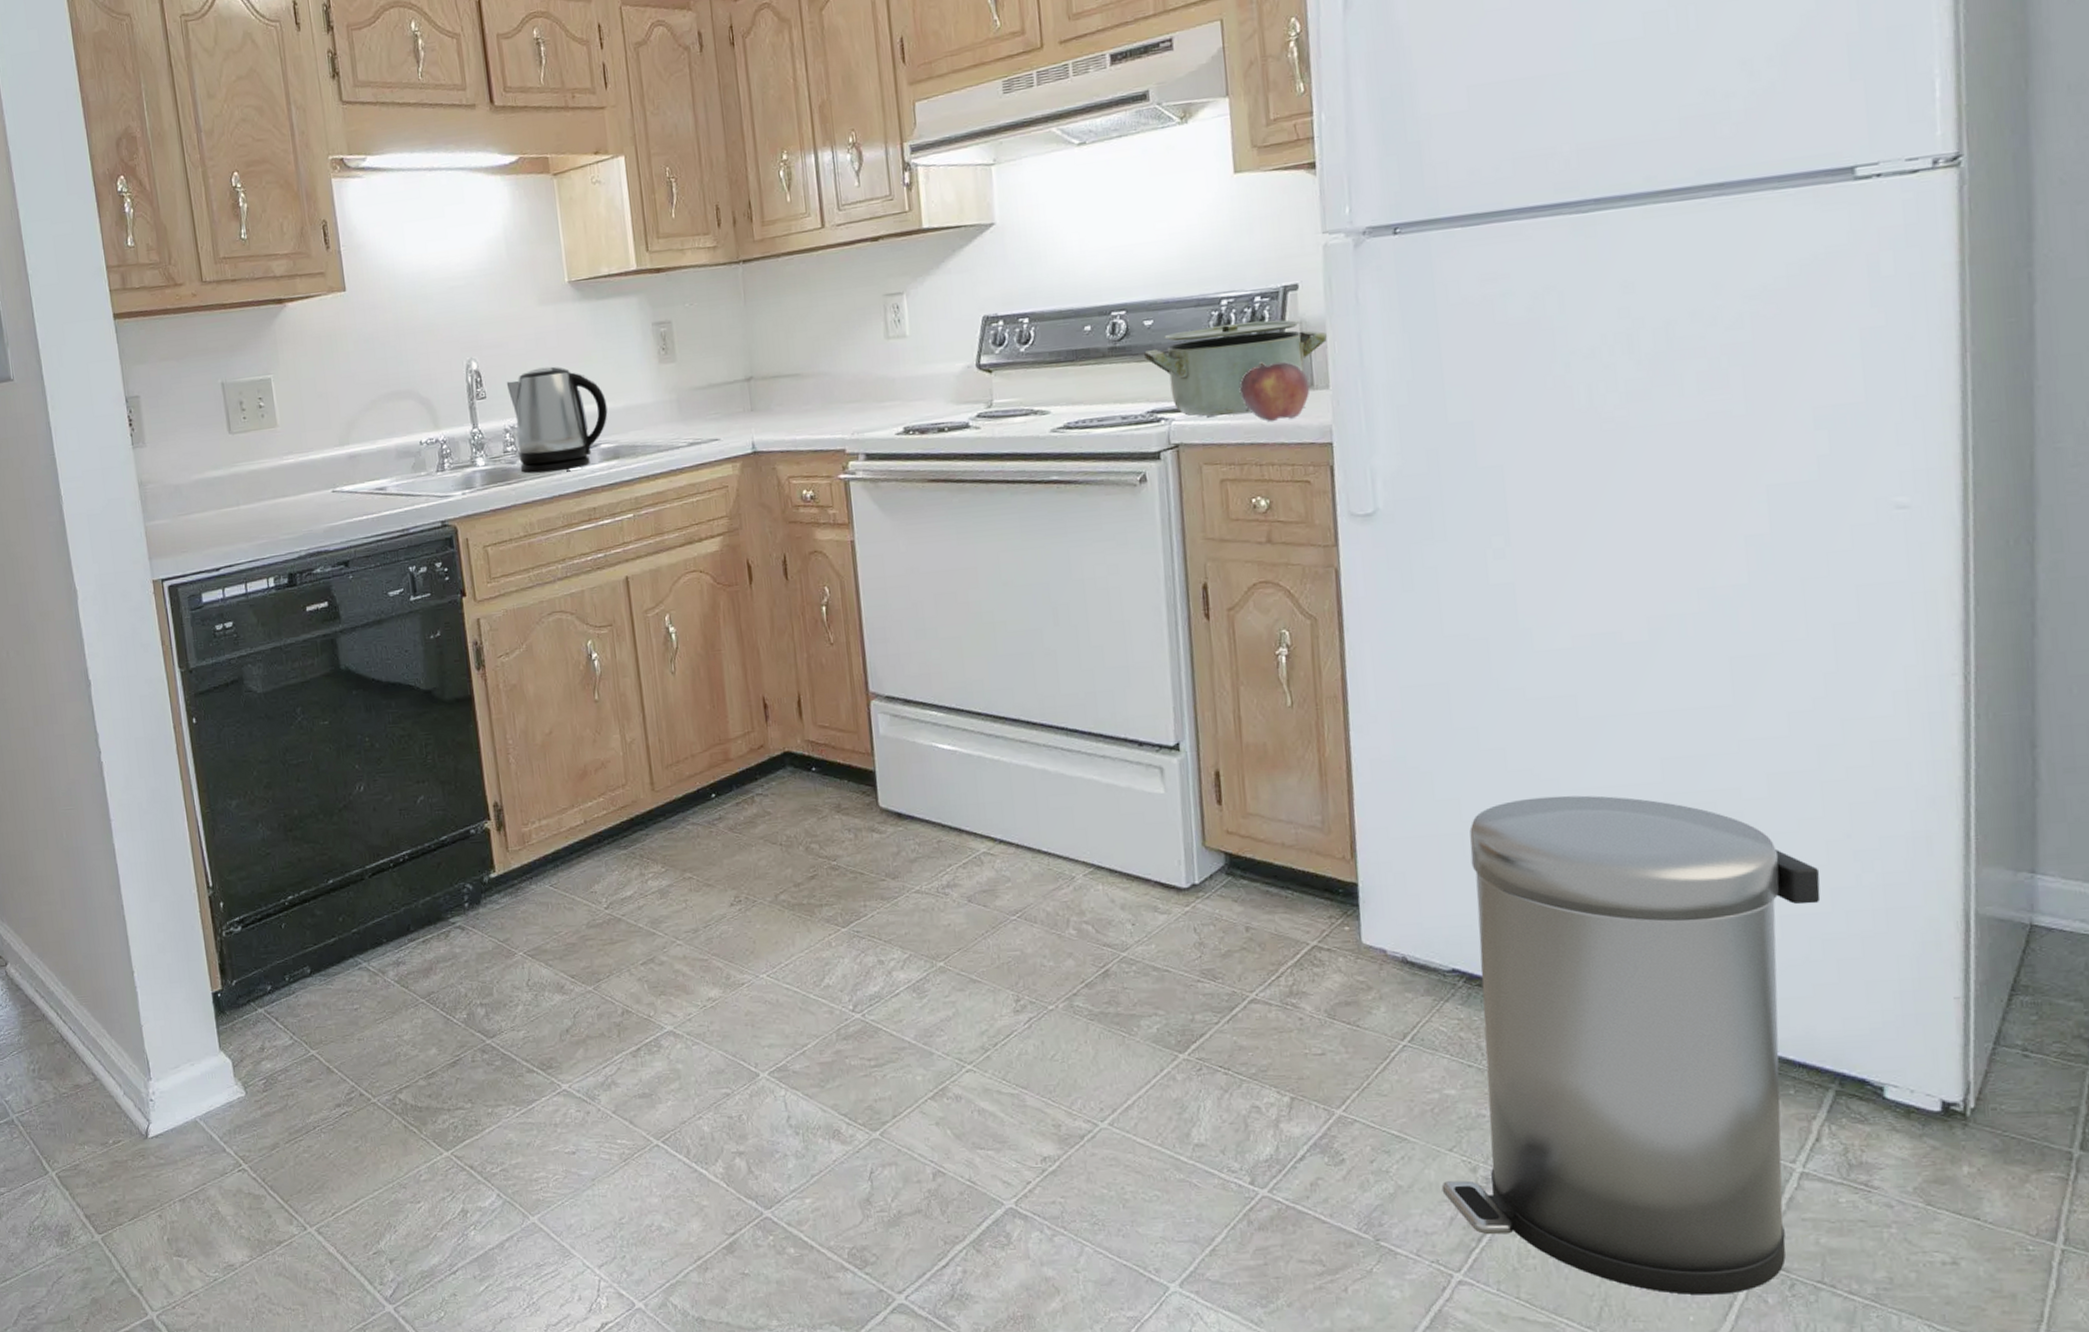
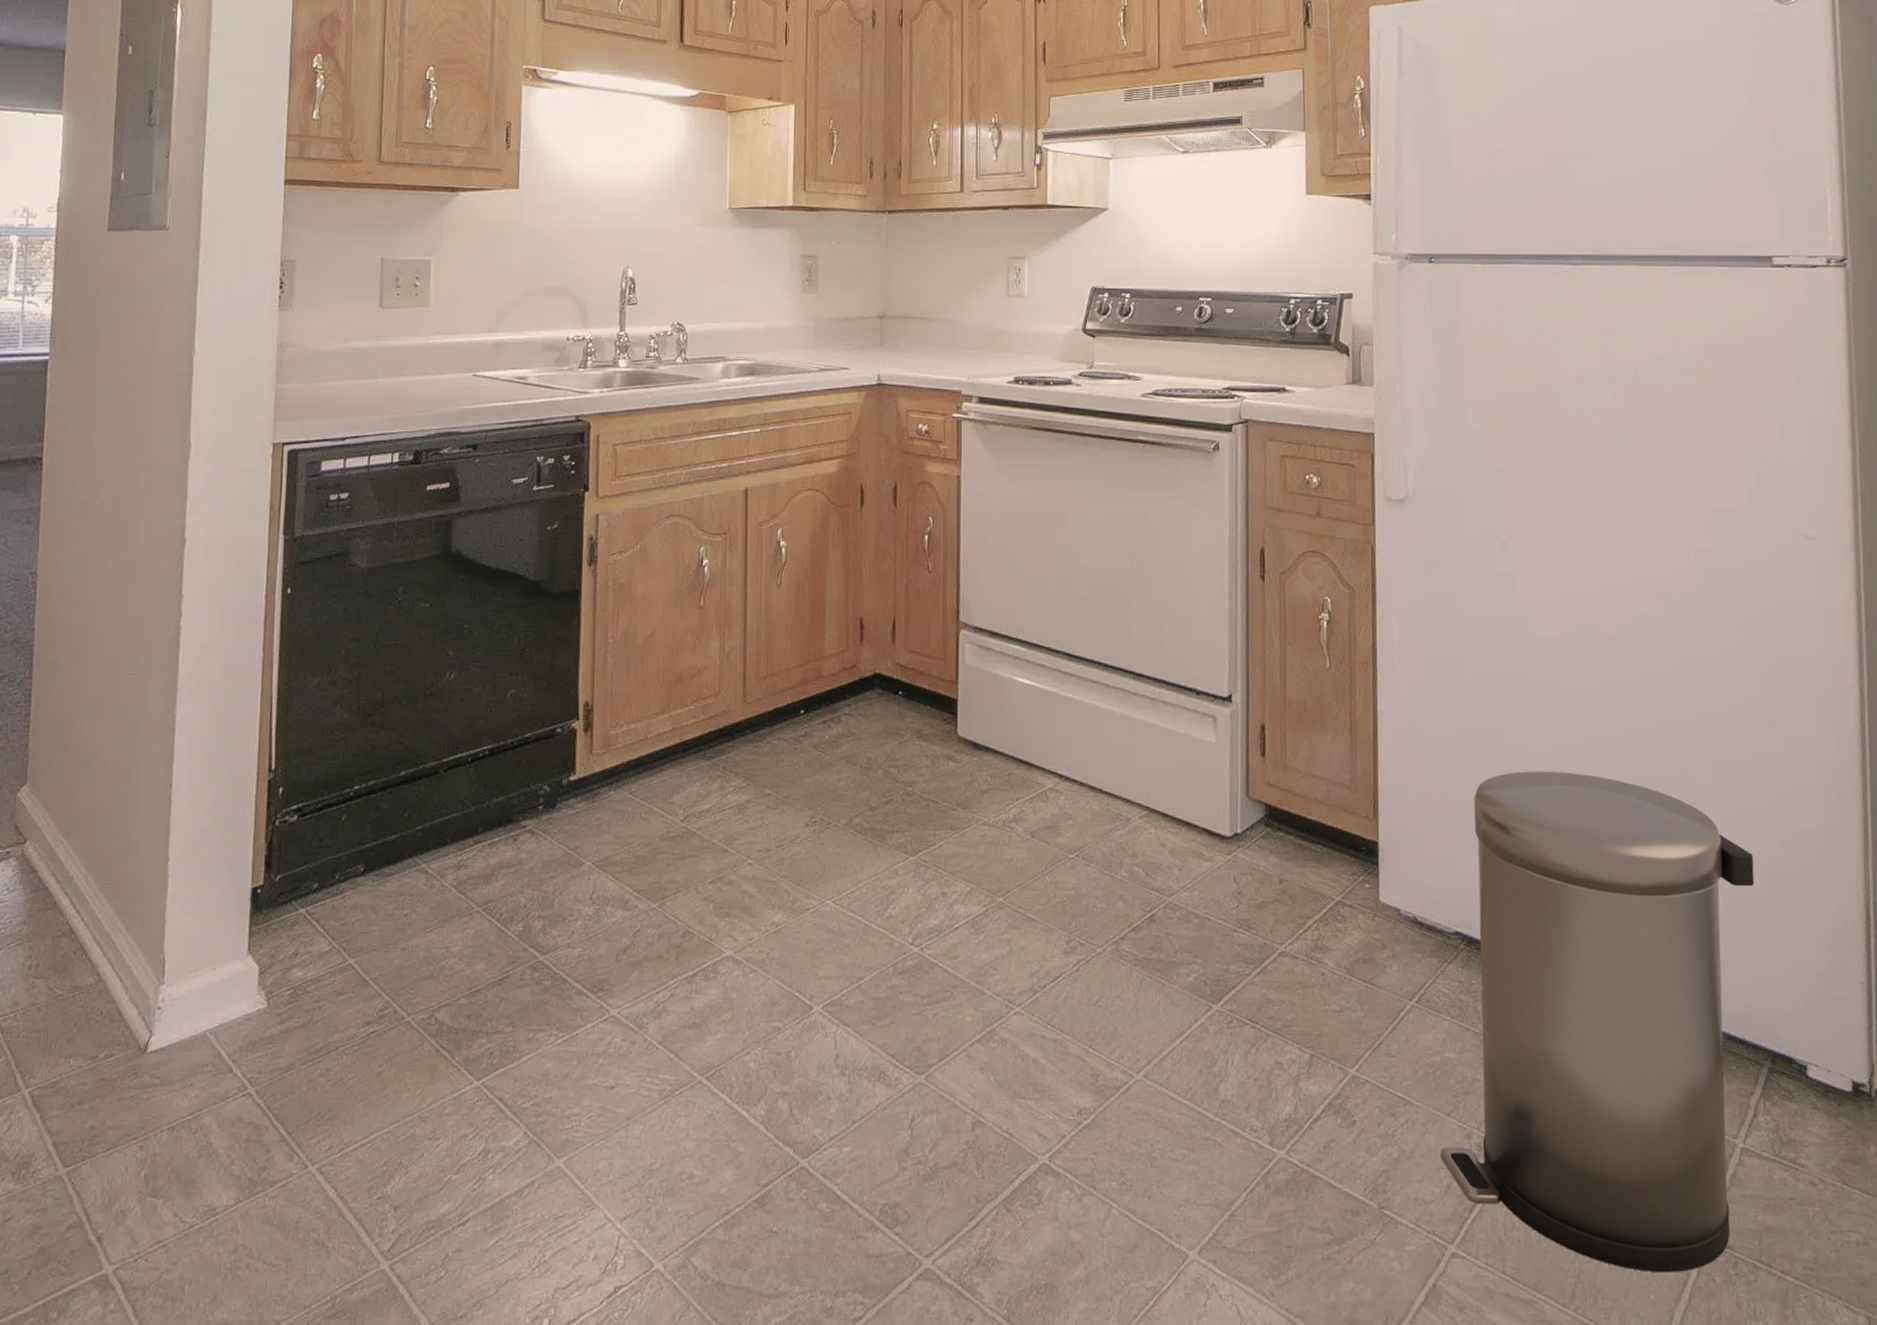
kettle: present [506,366,608,474] -> none [658,283,749,381]
saucepan: present [1144,319,1327,417] -> none [1224,320,1373,400]
fruit: present [1239,361,1310,423] -> none [1300,356,1358,410]

